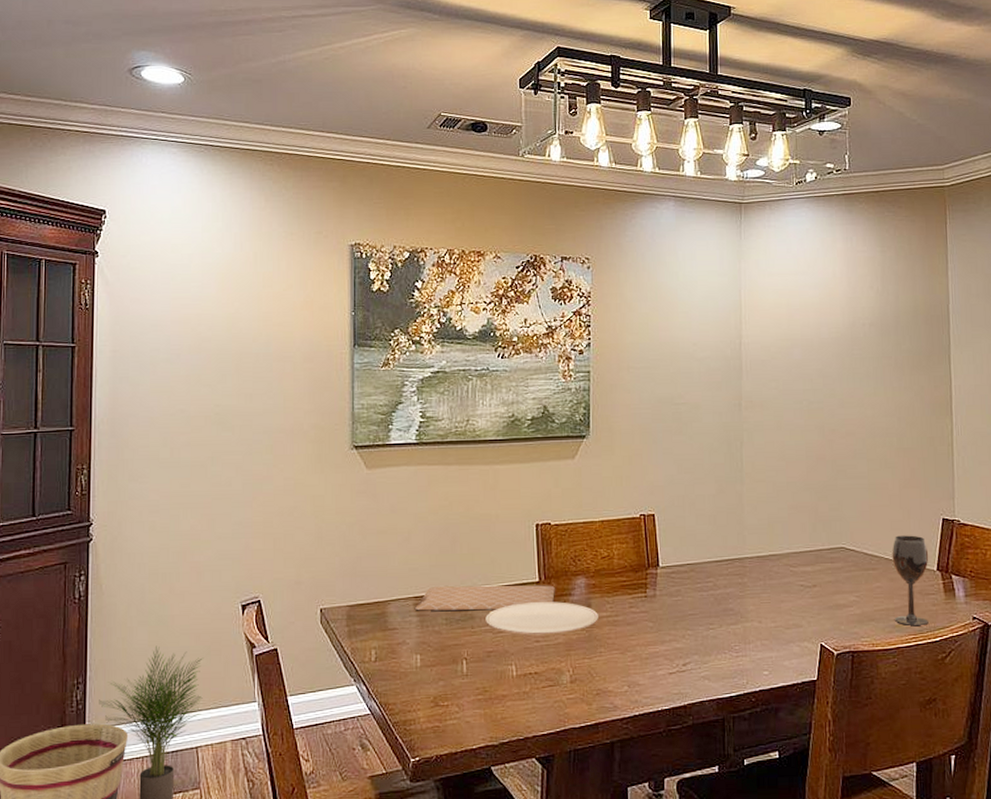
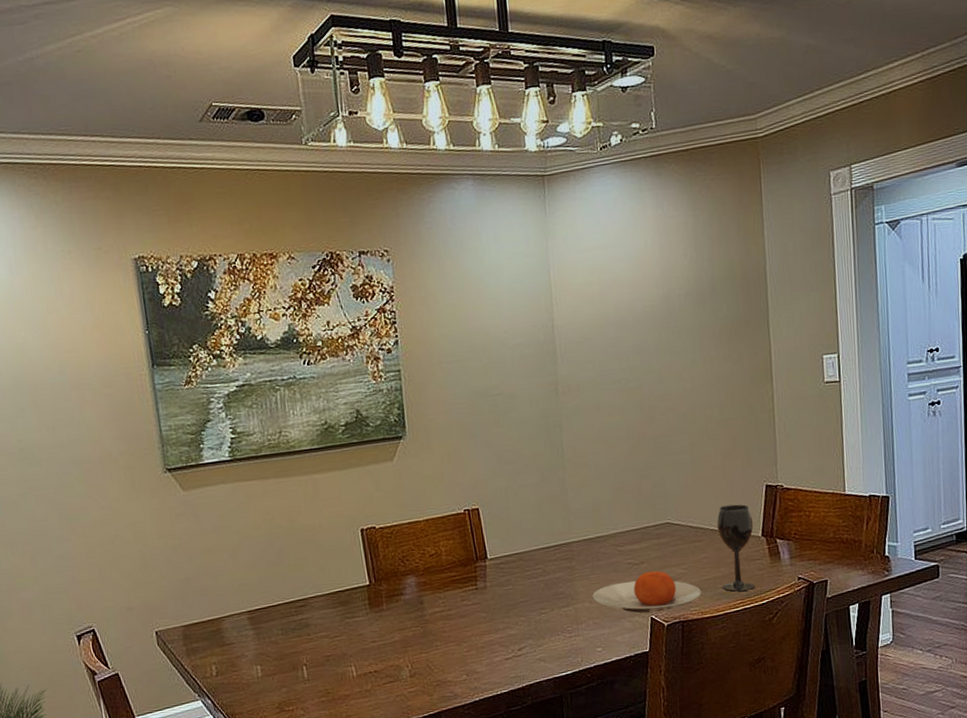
placemat: present [415,585,555,611] -> none [249,587,387,624]
plate: present [486,602,598,635] -> none [320,602,432,637]
plate: none [762,595,873,640] -> present [592,570,702,613]

